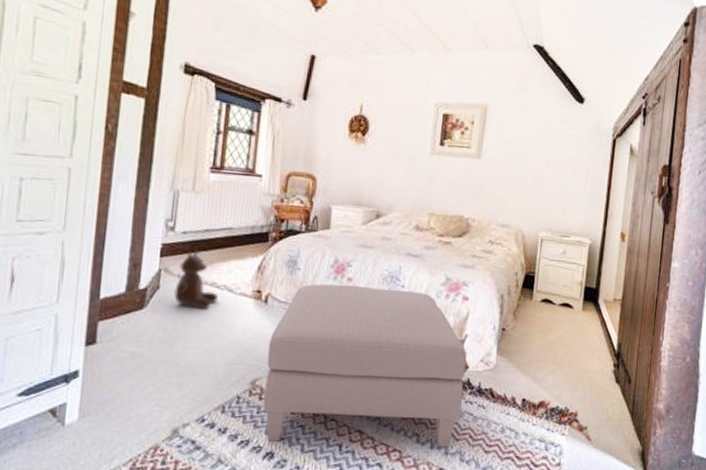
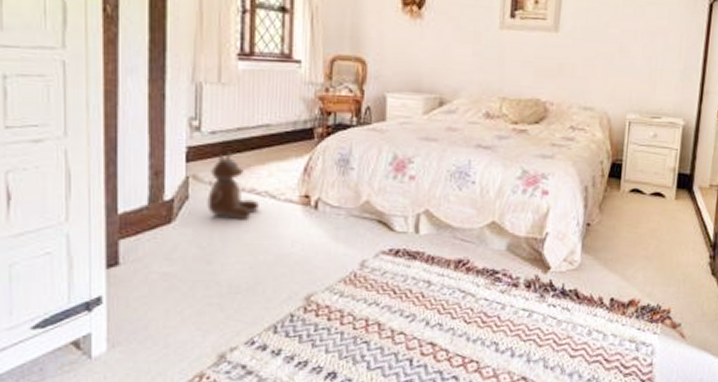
ottoman: present [263,284,468,447] -> none [321,183,549,361]

